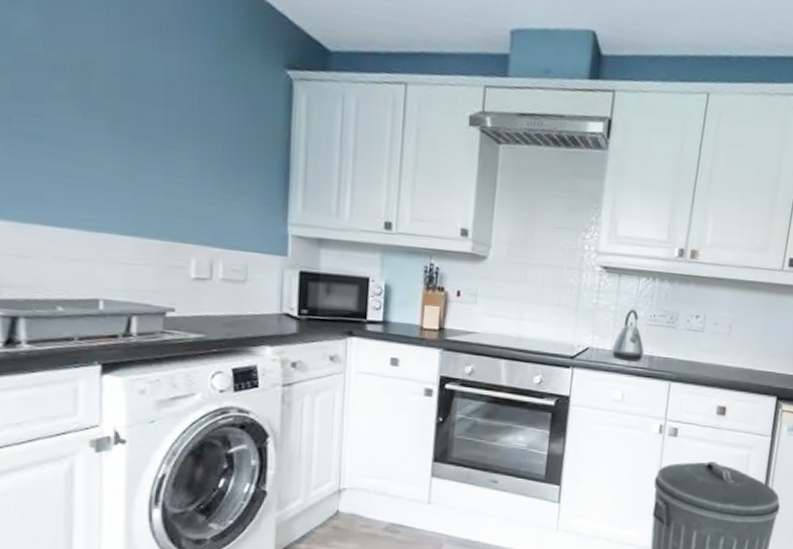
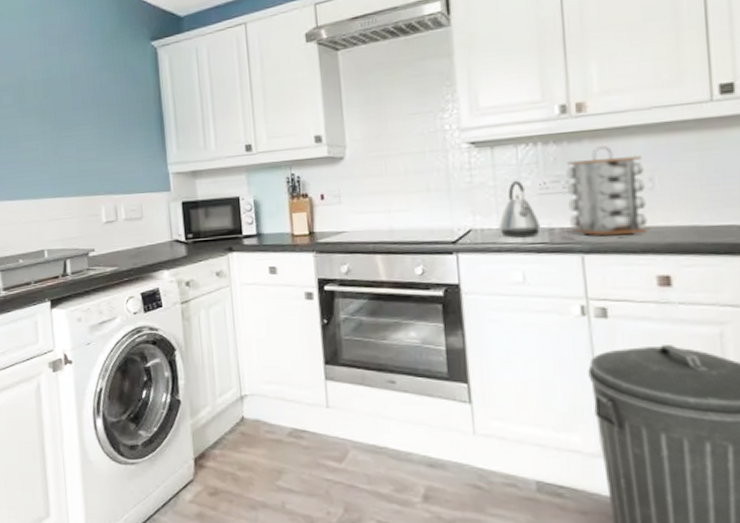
spice rack: none [666,290,727,371] -> present [566,145,648,237]

